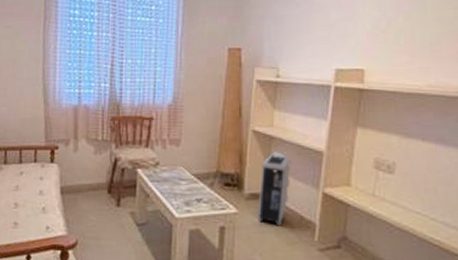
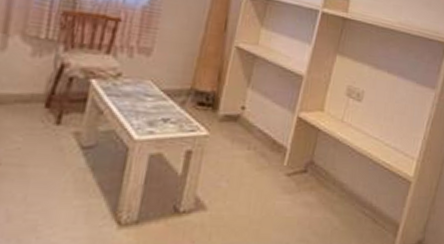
air purifier: present [258,150,291,225] -> none [229,70,273,149]

